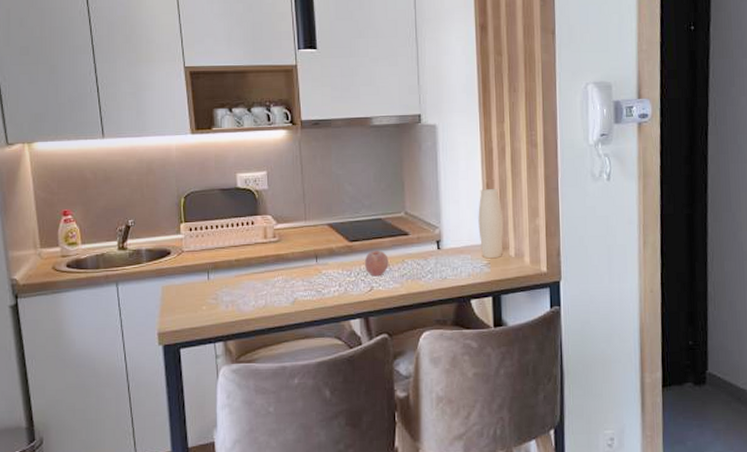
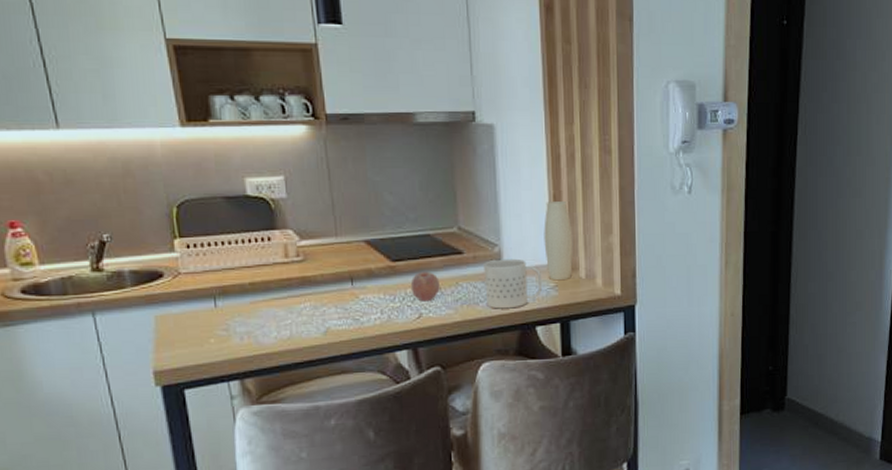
mug: none [425,239,476,284] -> present [482,258,542,309]

